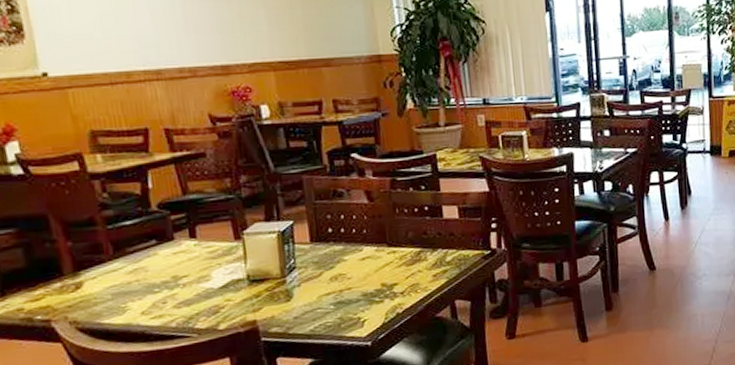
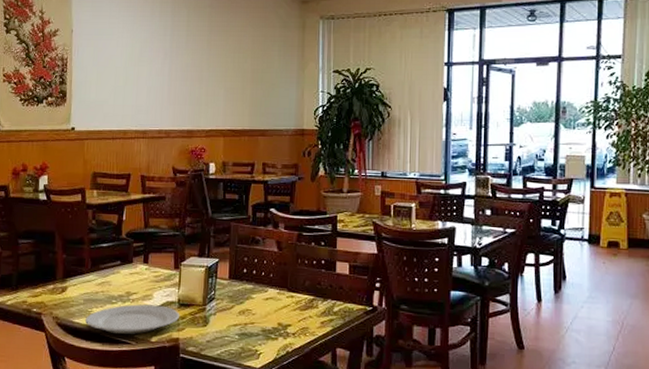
plate: none [118,285,253,329] -> present [84,303,180,334]

